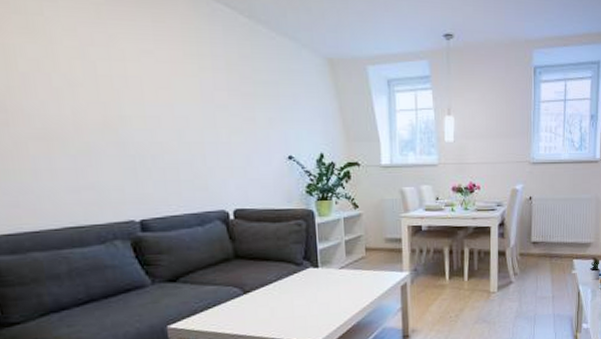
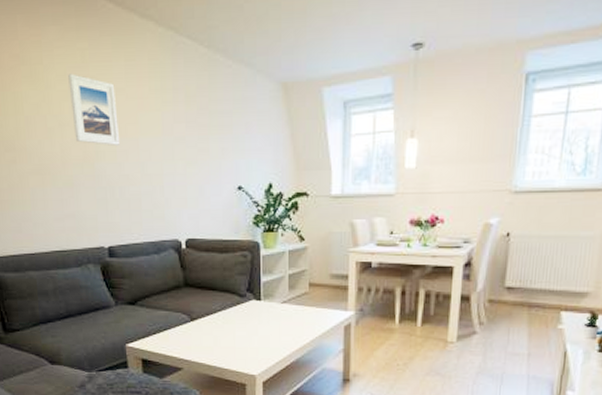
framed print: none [79,29,151,111] -> present [68,73,121,146]

